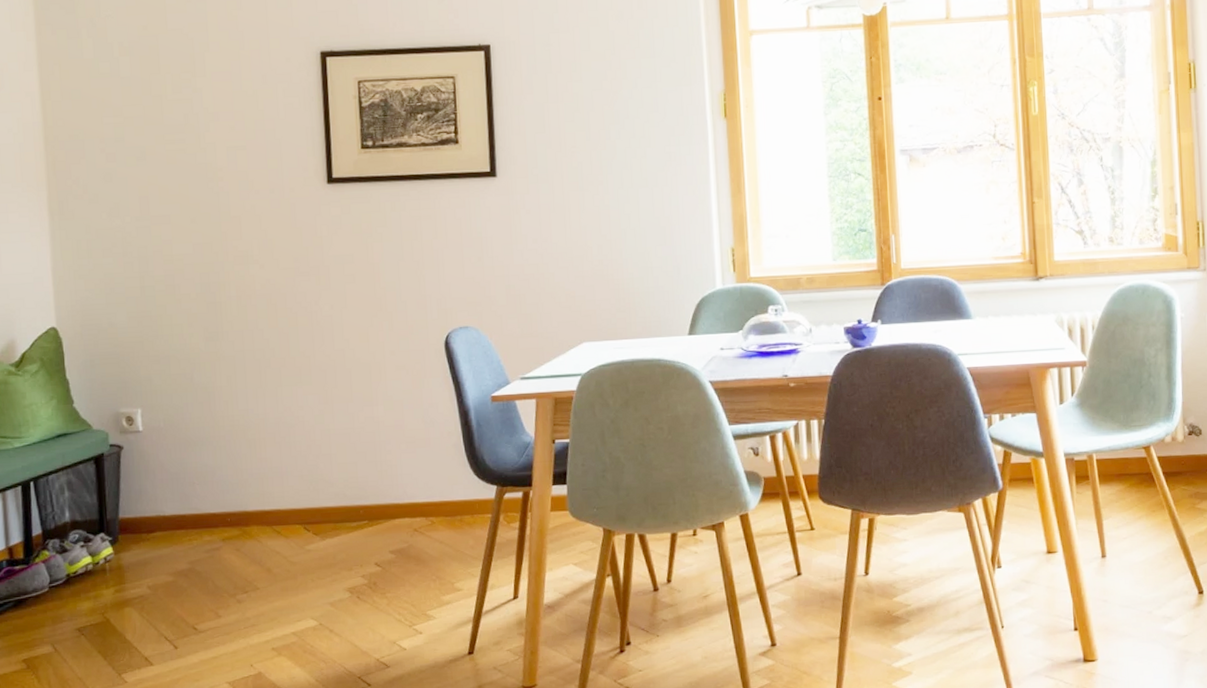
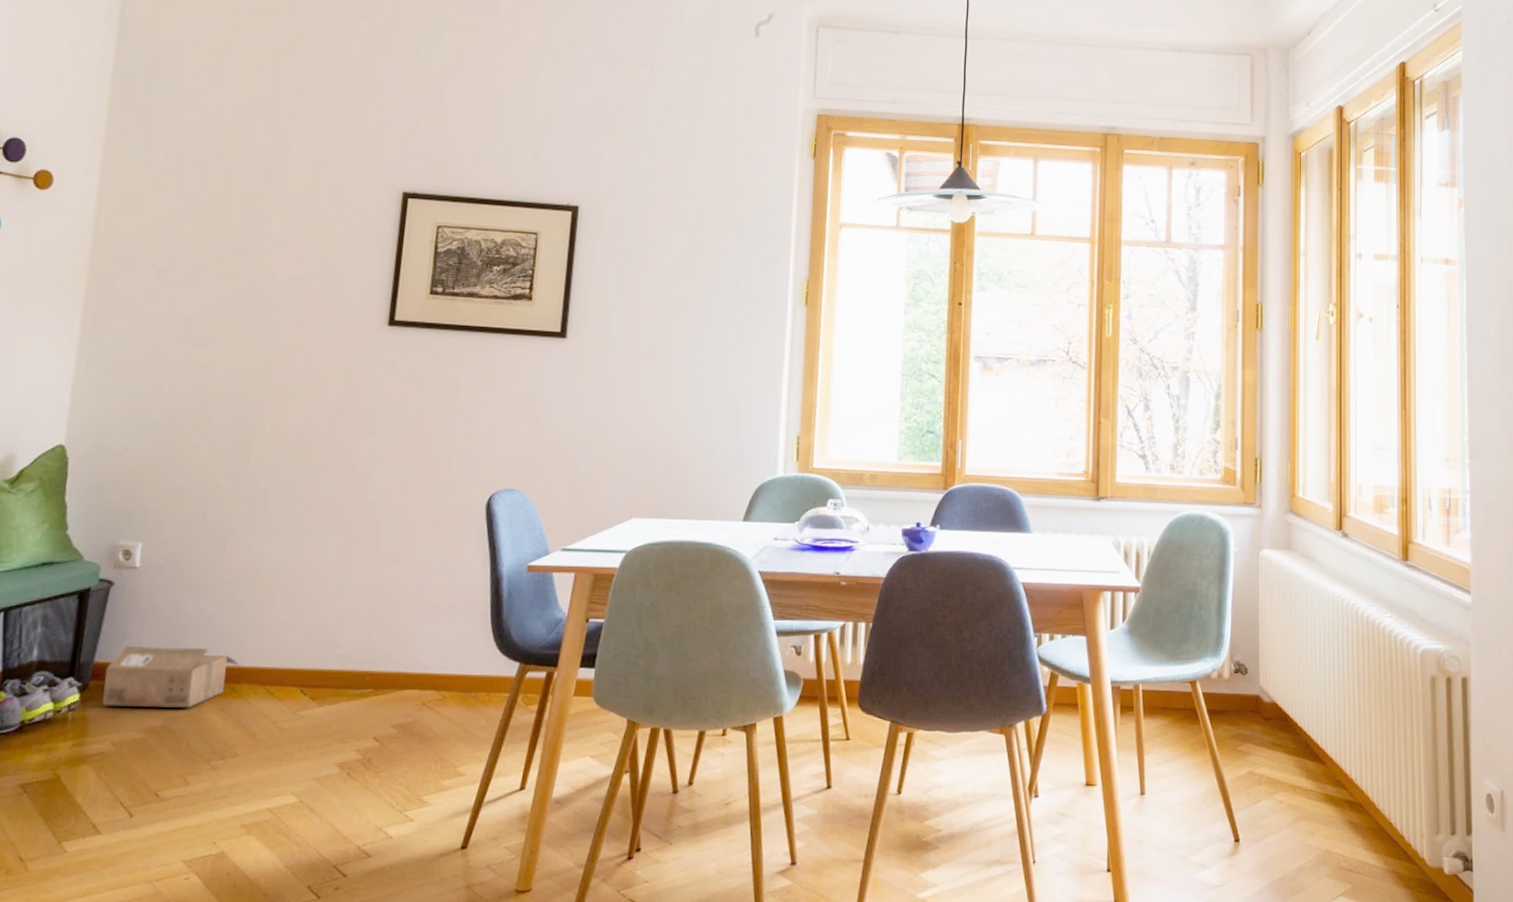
cardboard box: none [130,497,245,556] -> present [102,645,239,708]

